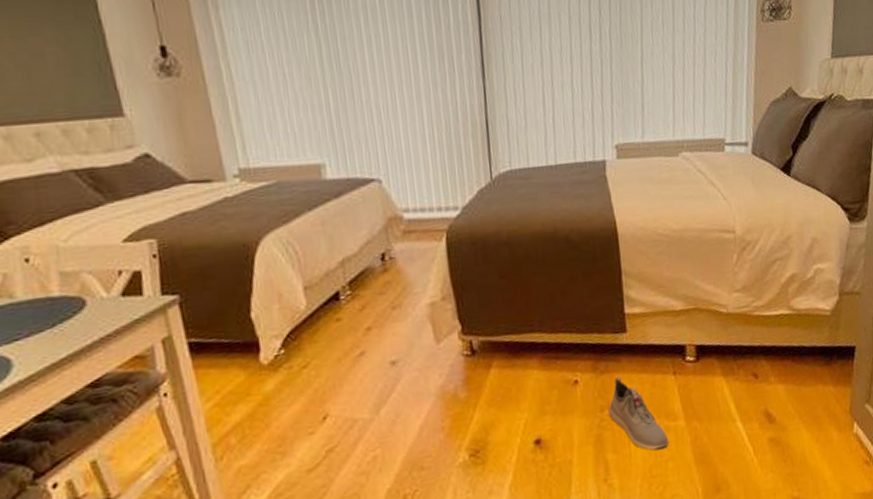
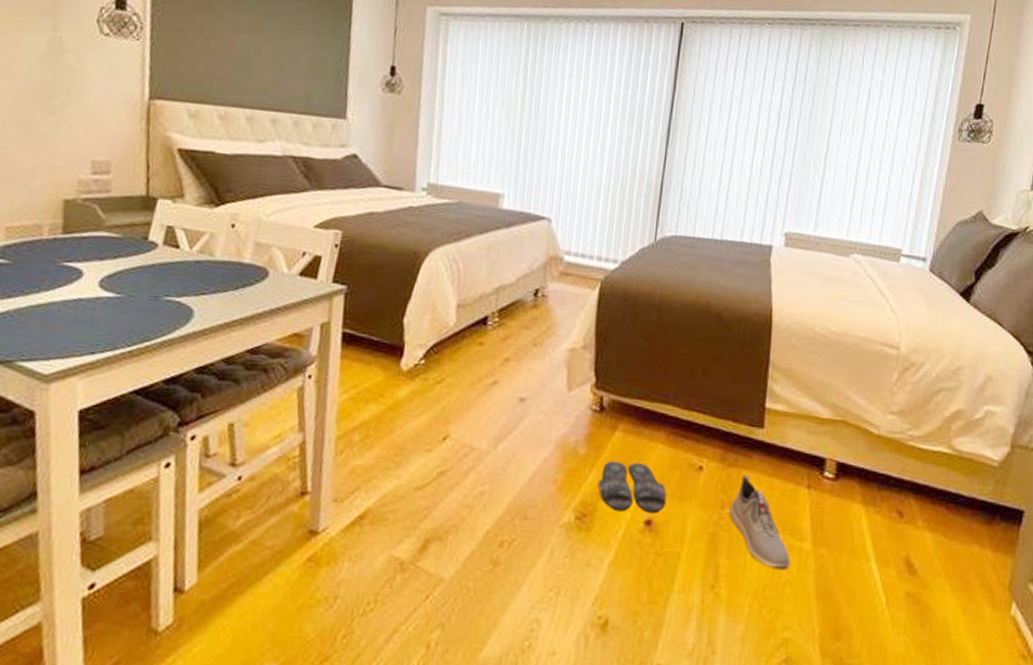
slippers: none [483,391,550,440] -> present [597,460,667,513]

